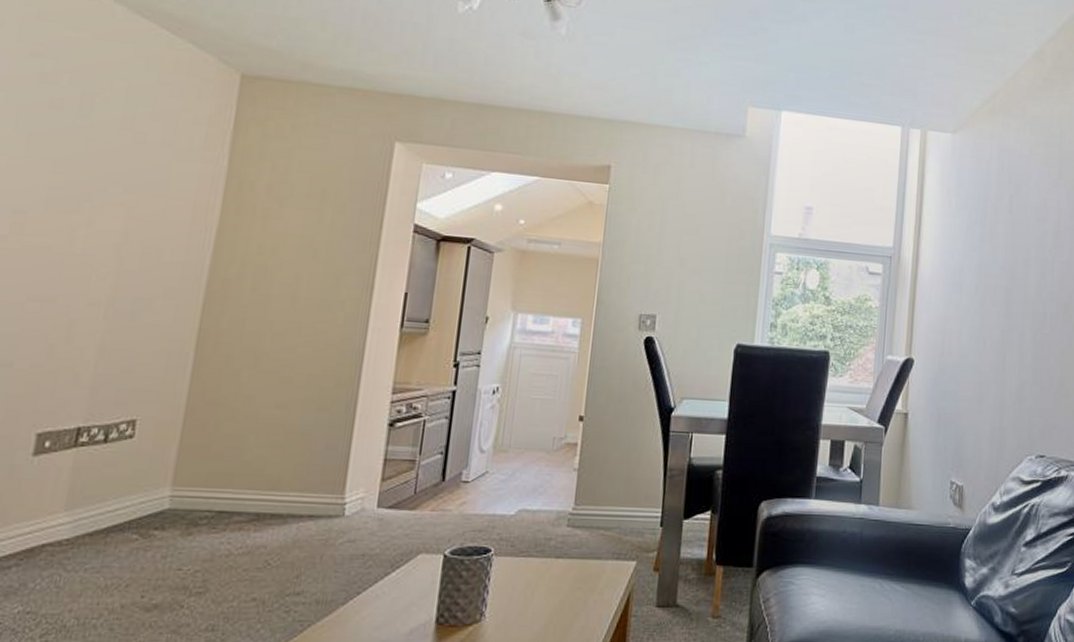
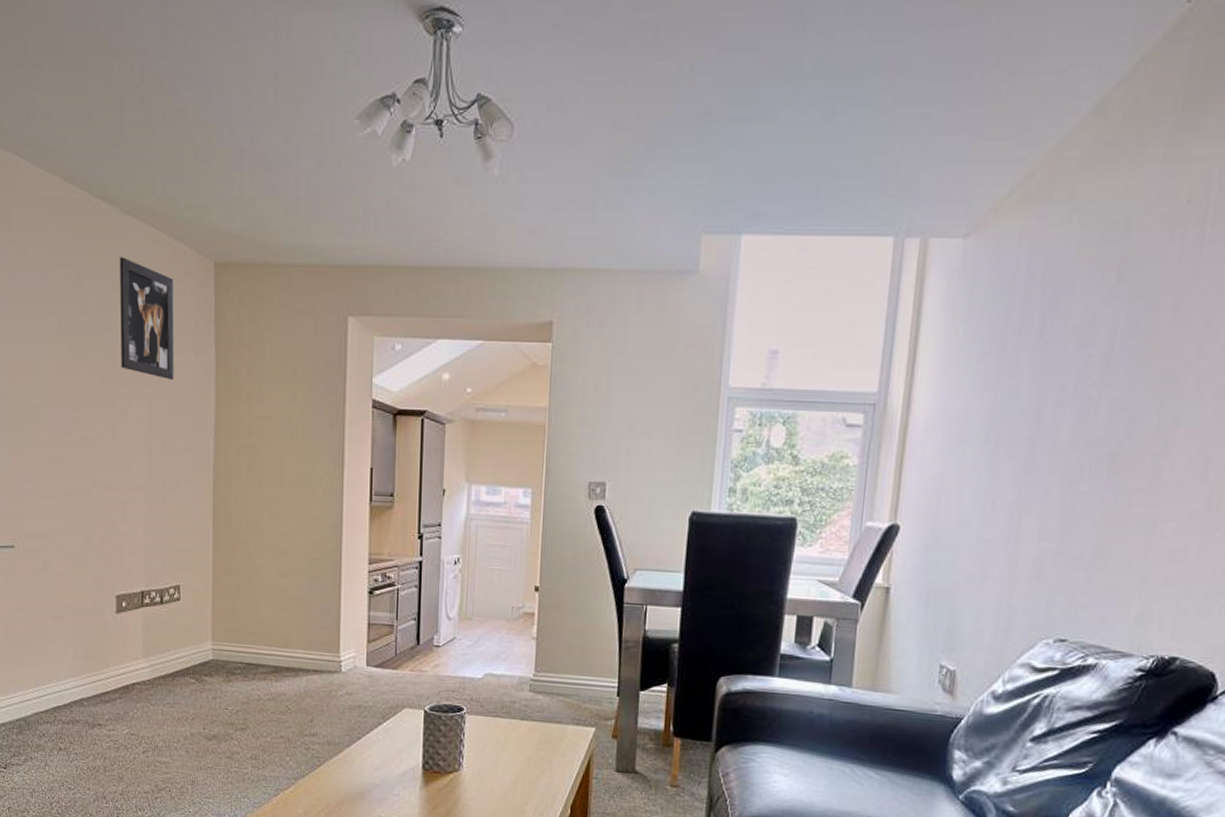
wall art: none [97,55,185,188] -> present [120,257,174,380]

